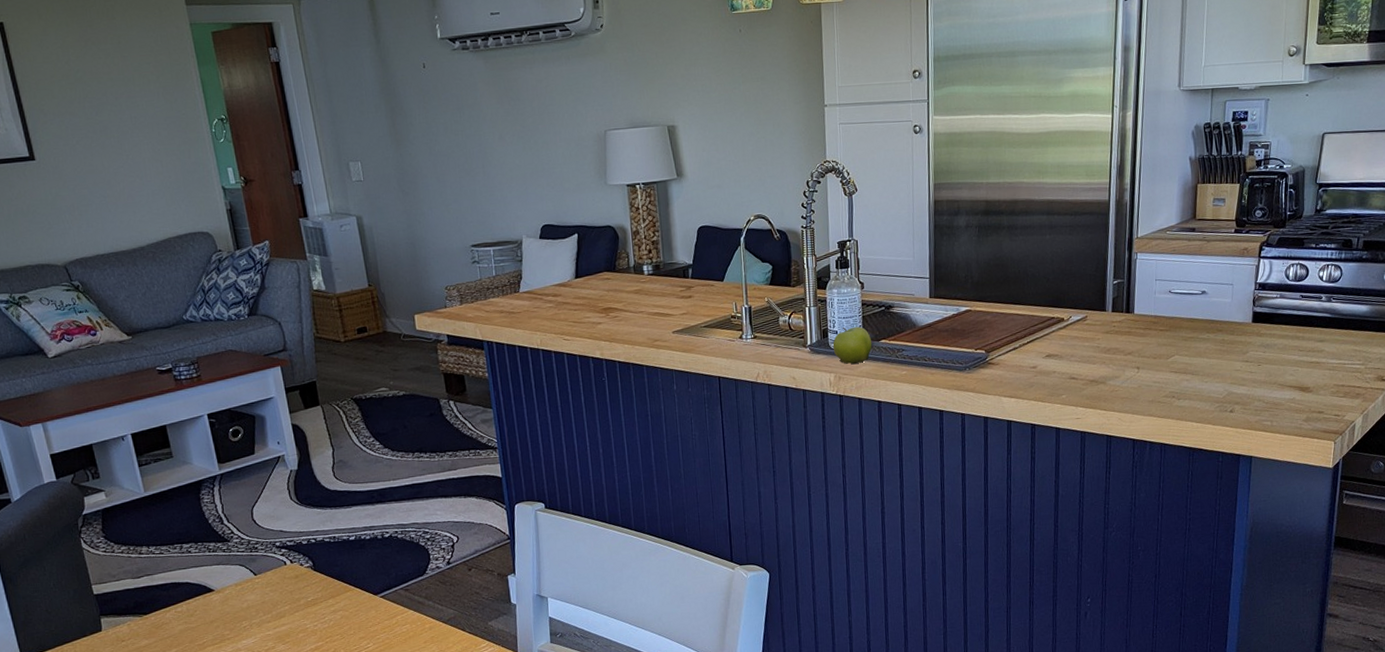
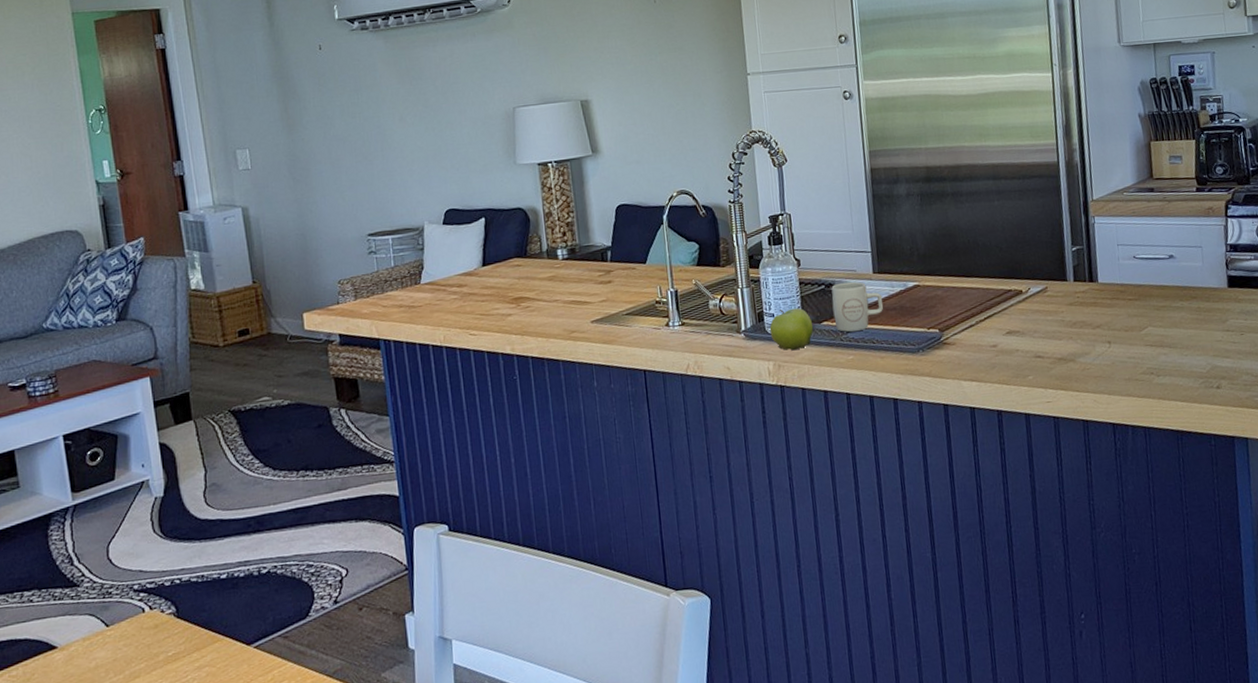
mug: none [890,304,937,350] -> present [831,281,884,332]

